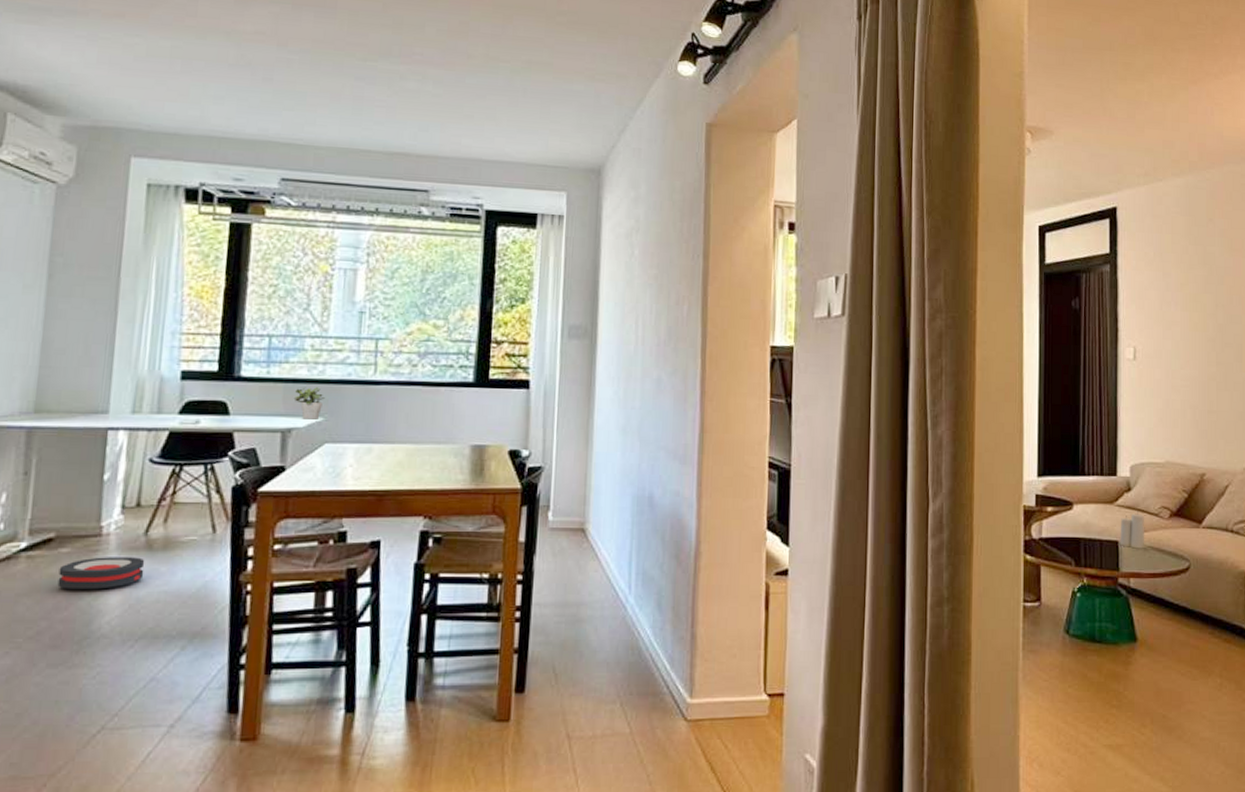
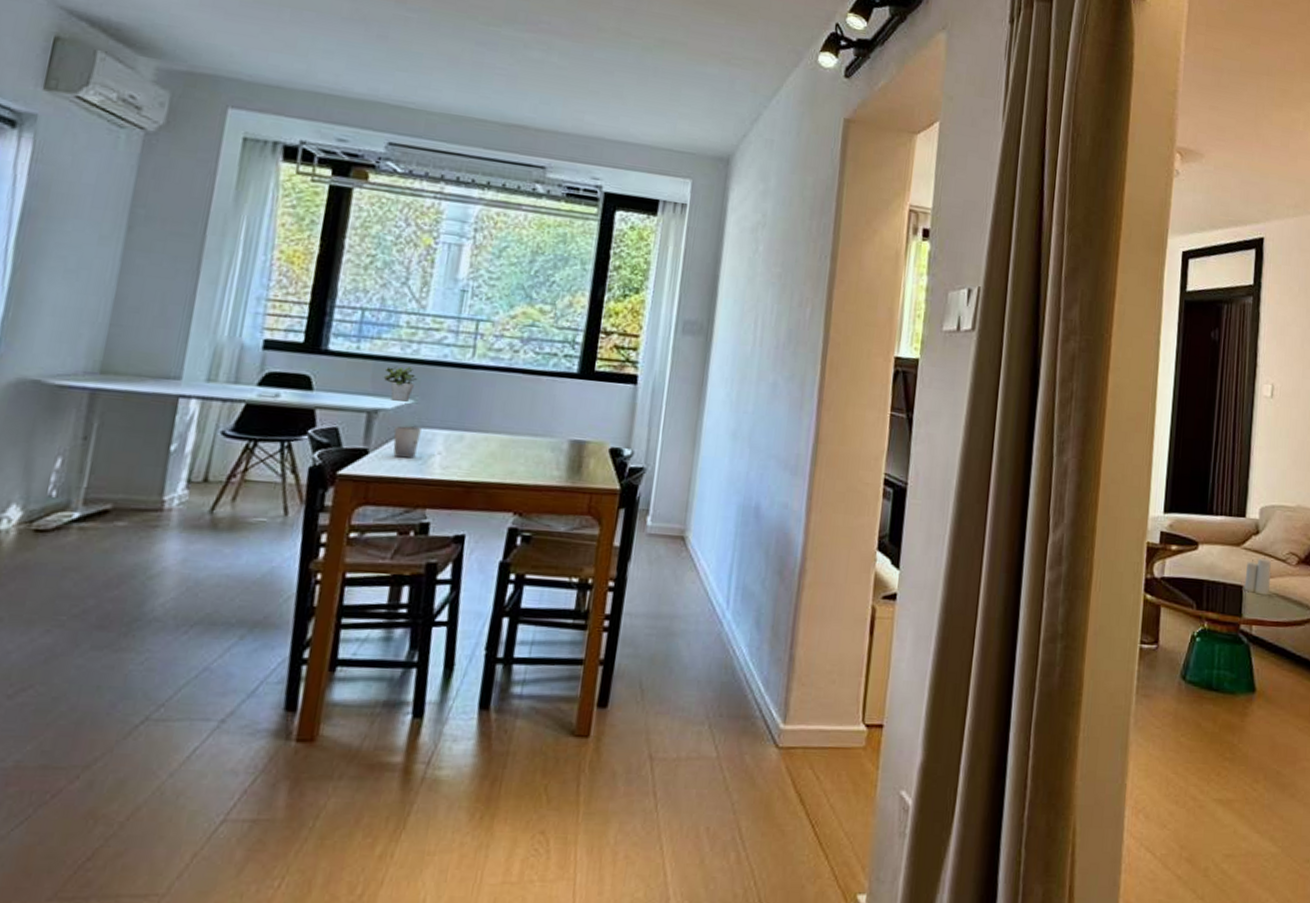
robot vacuum: present [57,557,145,590] -> none [110,533,208,569]
cup: none [307,442,333,472] -> present [393,425,422,458]

